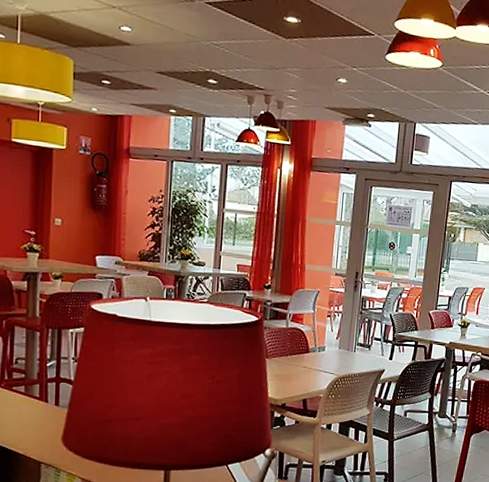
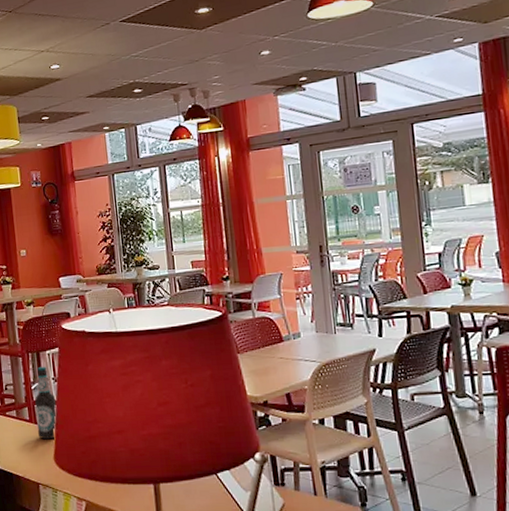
bottle: none [47,344,73,420] -> present [35,366,56,440]

